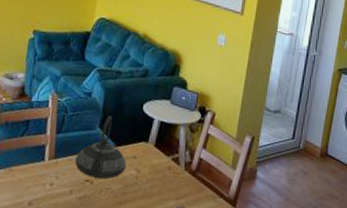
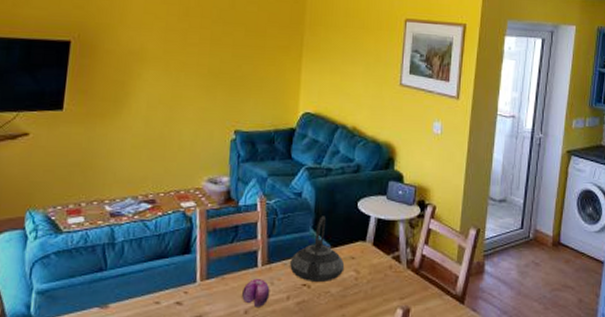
fruit: none [27,171,55,200] -> present [242,278,270,307]

